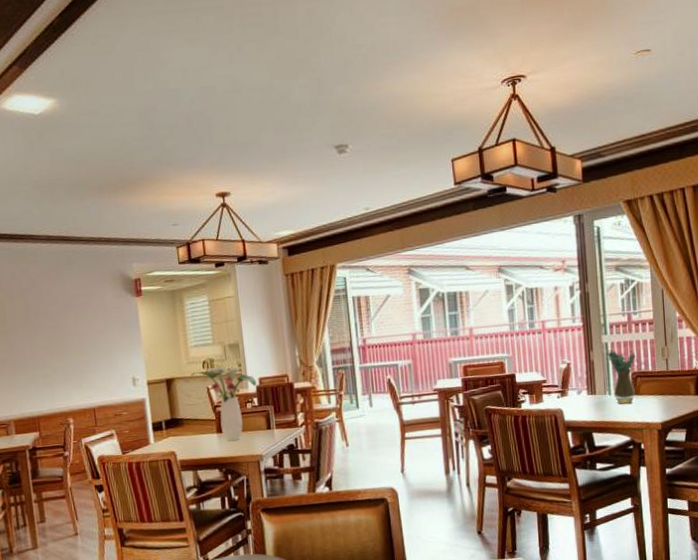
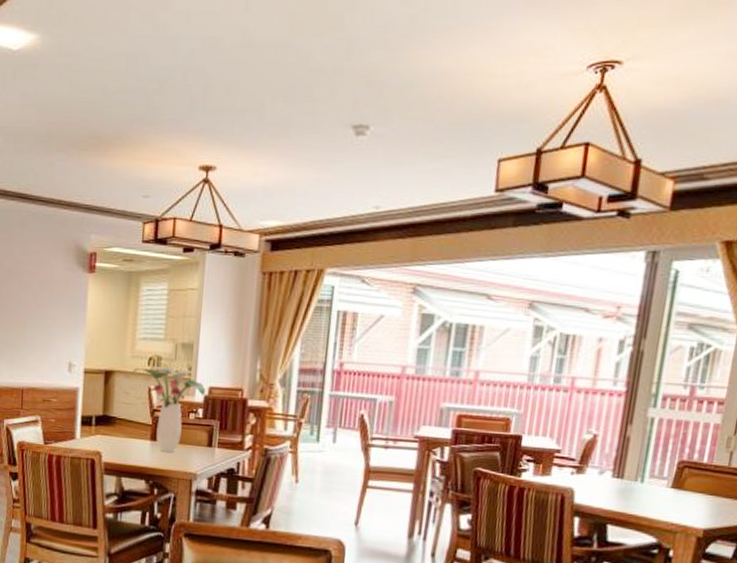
vase: present [606,348,636,405] -> none [647,425,690,499]

